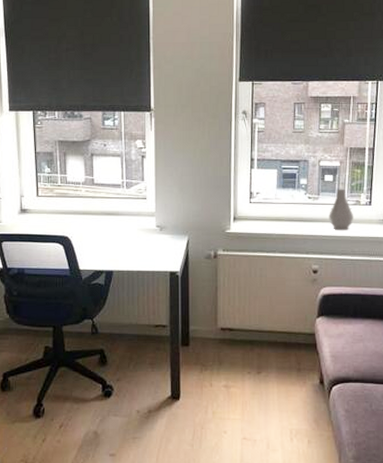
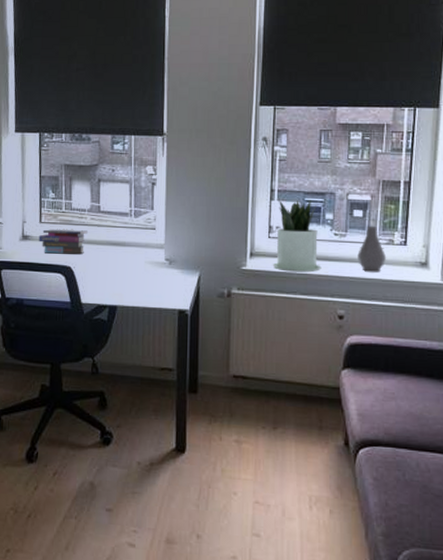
books: none [36,202,84,225] -> present [38,229,89,255]
planter: none [253,167,298,233] -> present [272,200,322,273]

